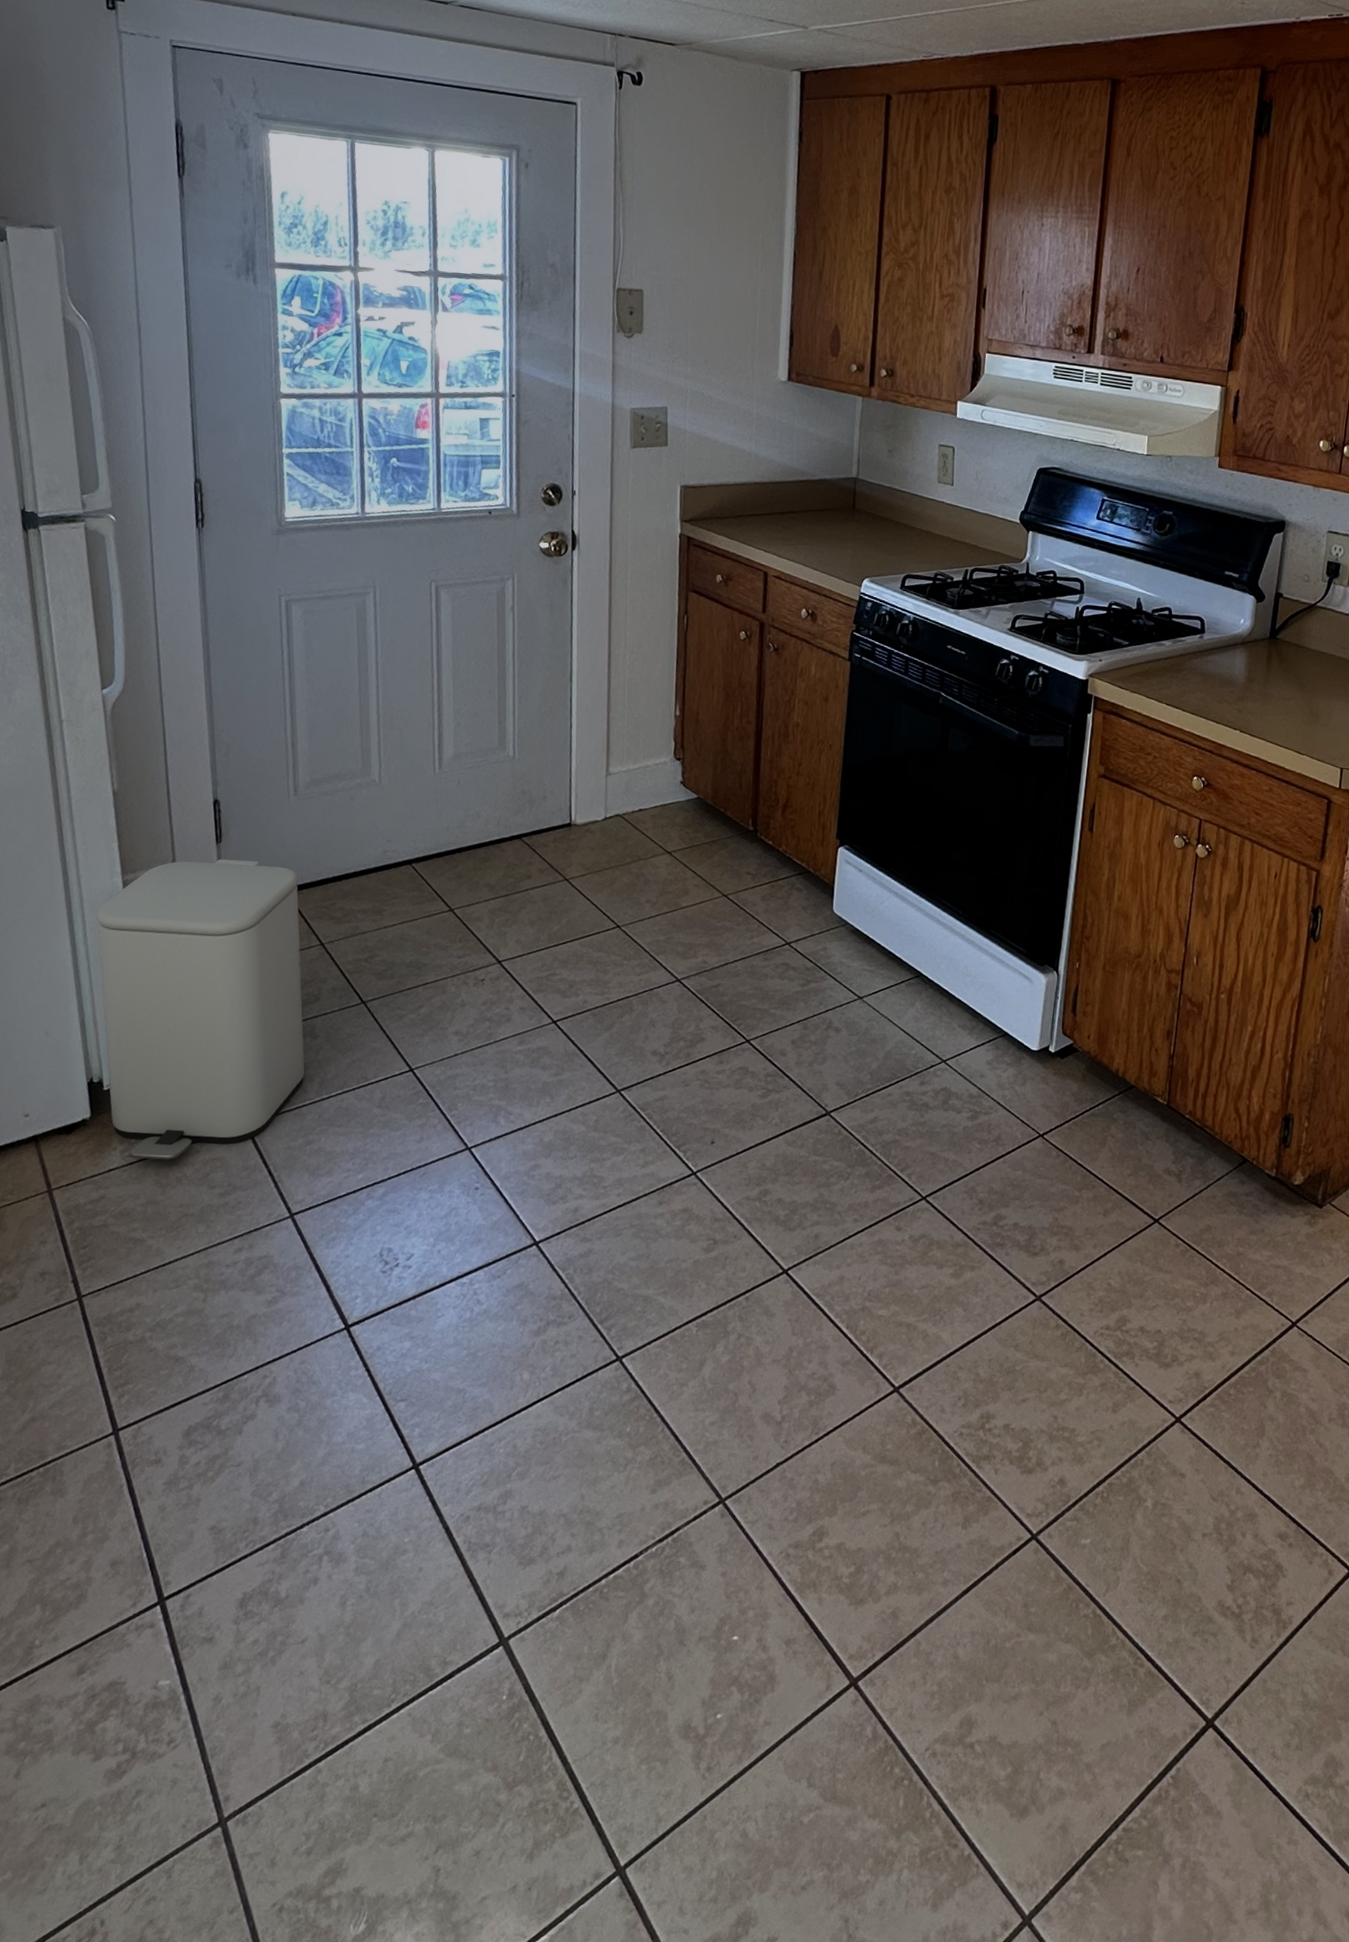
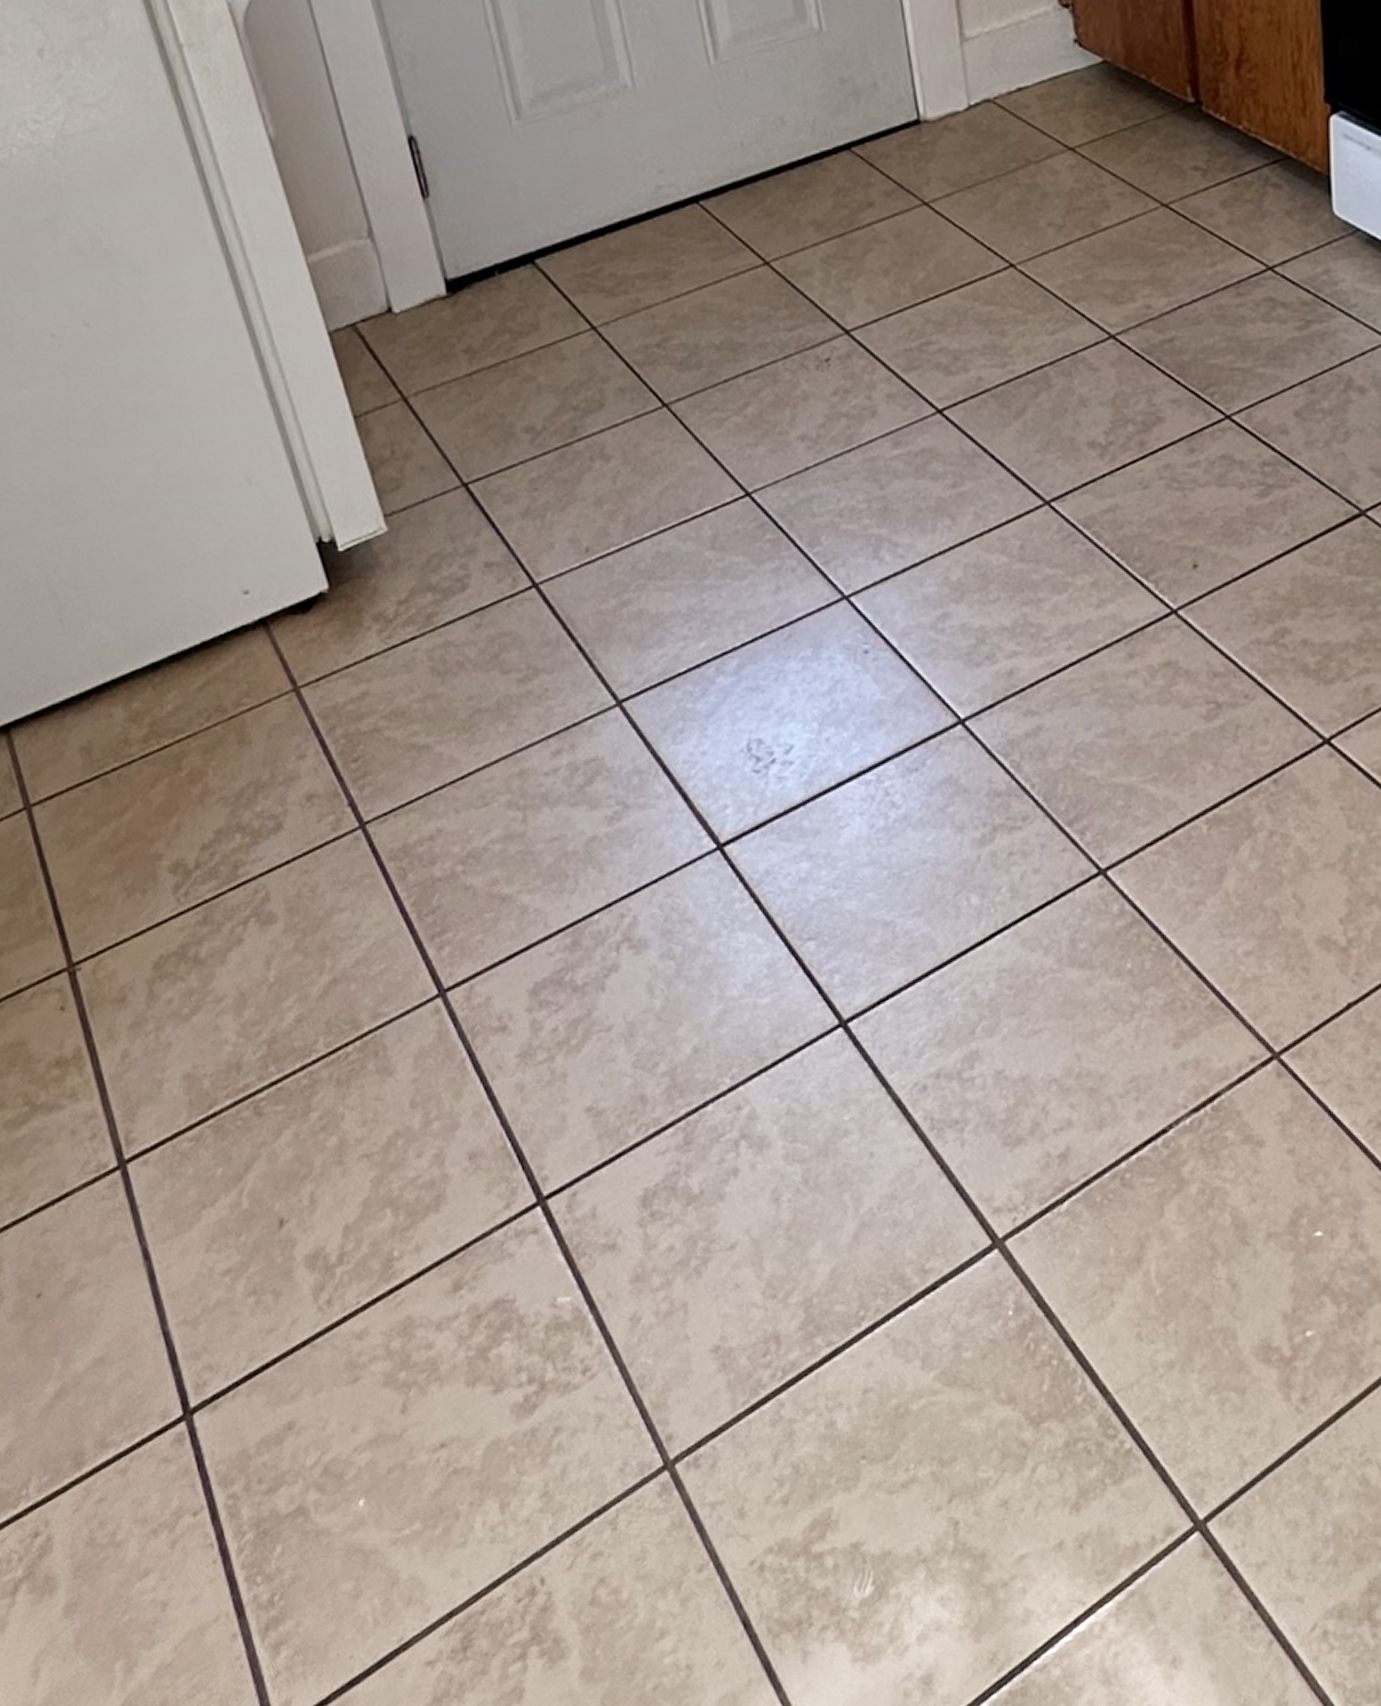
pedal bin: present [95,858,305,1160] -> none [280,217,602,640]

